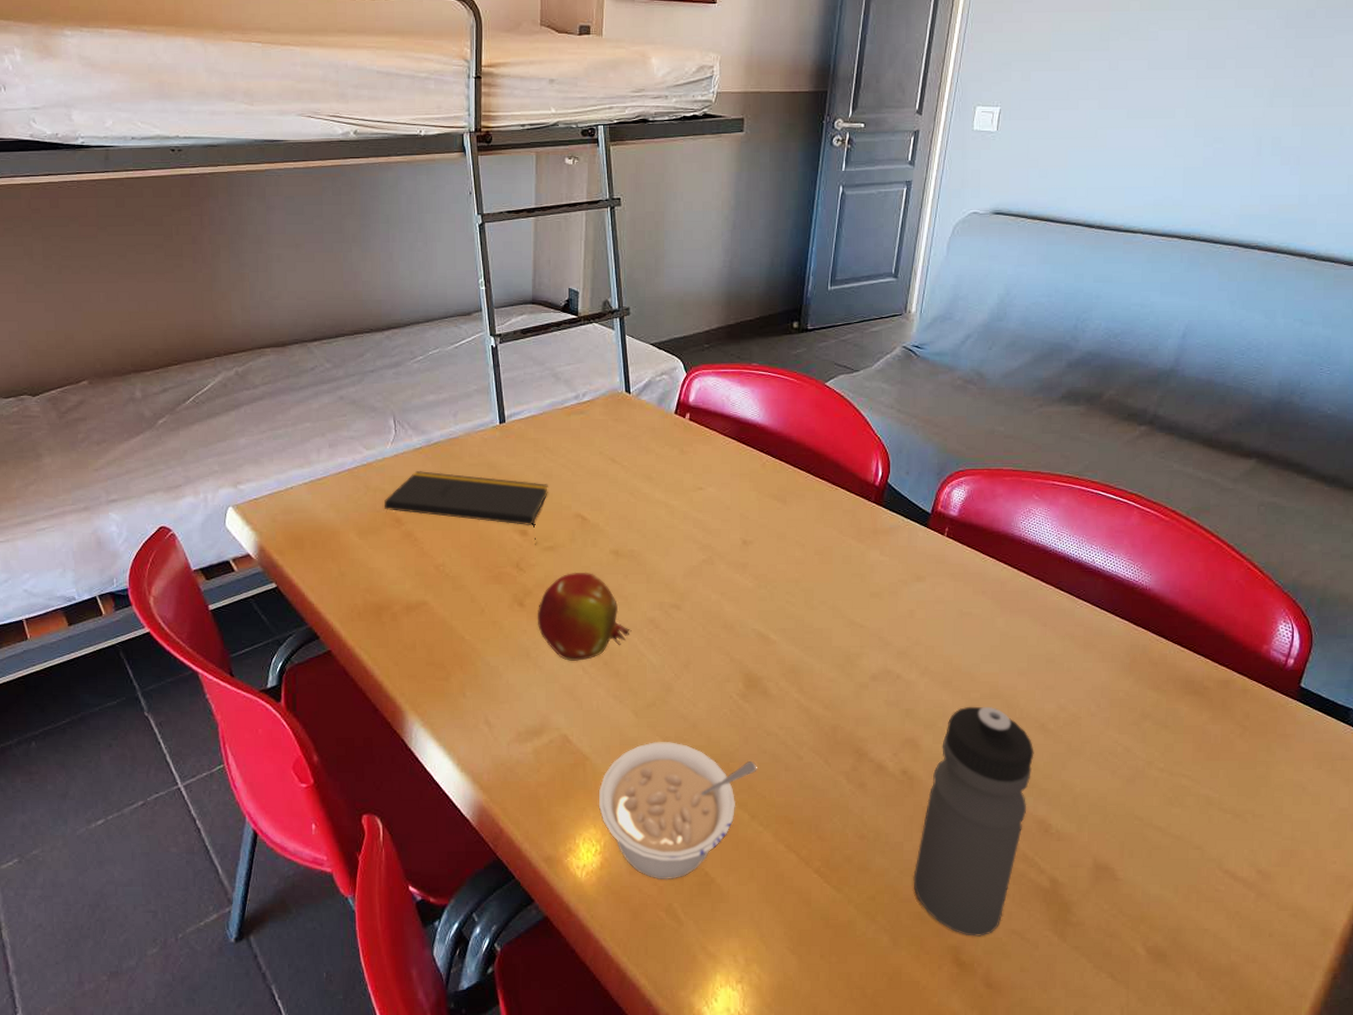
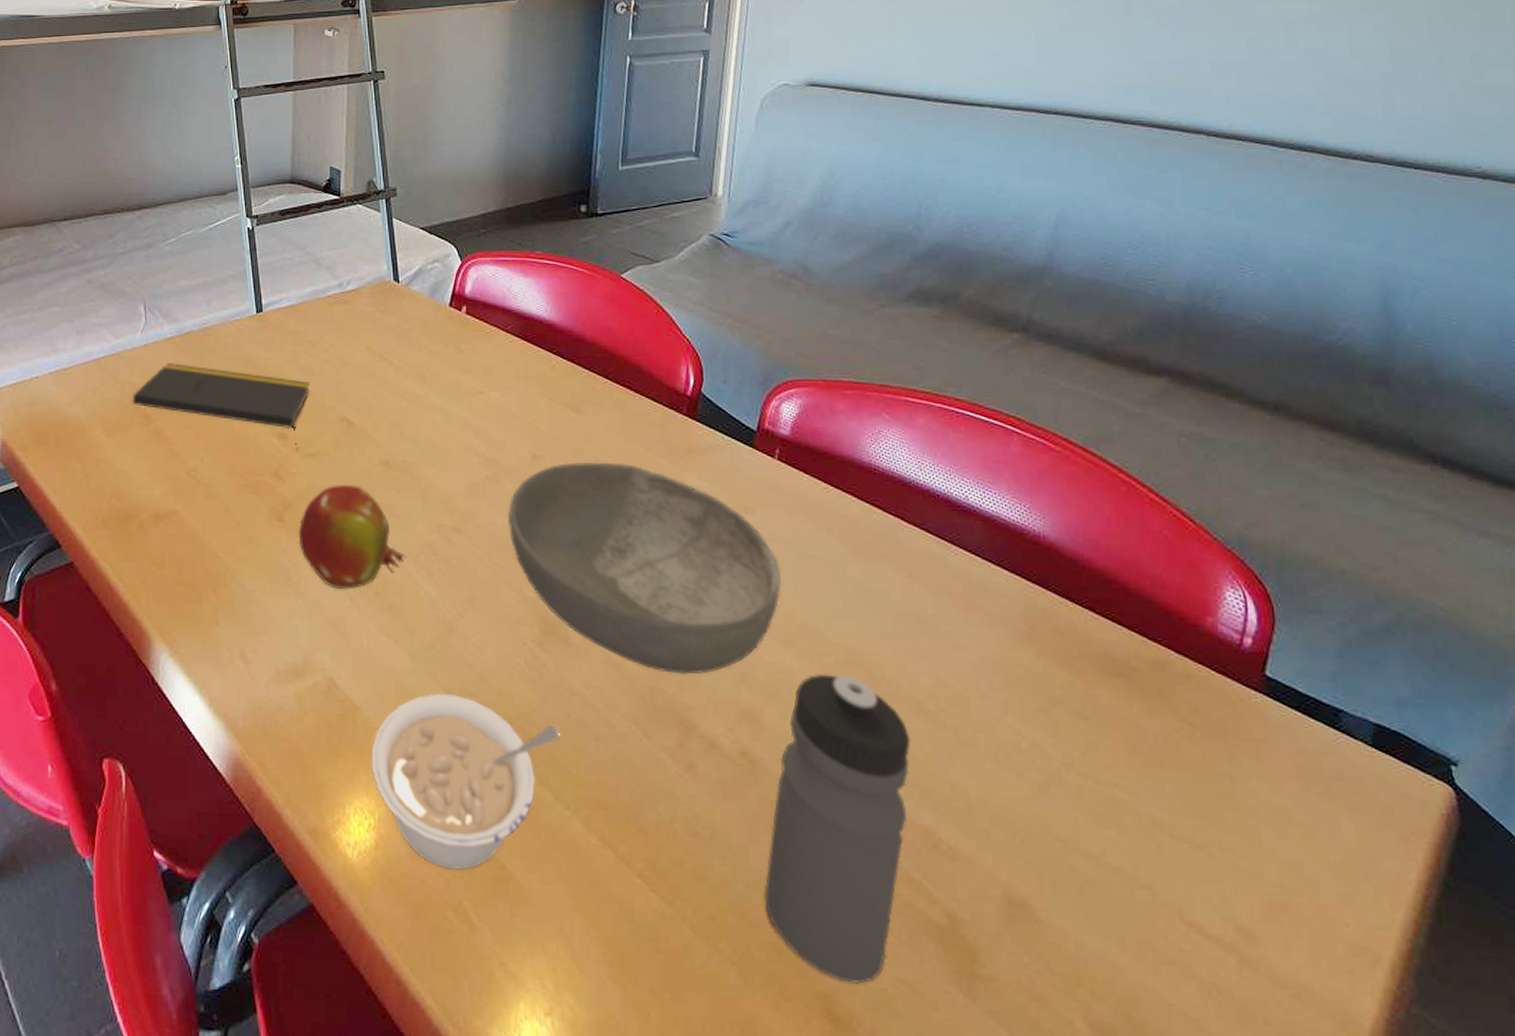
bowl: none [720,544,944,713] -> present [507,461,782,675]

